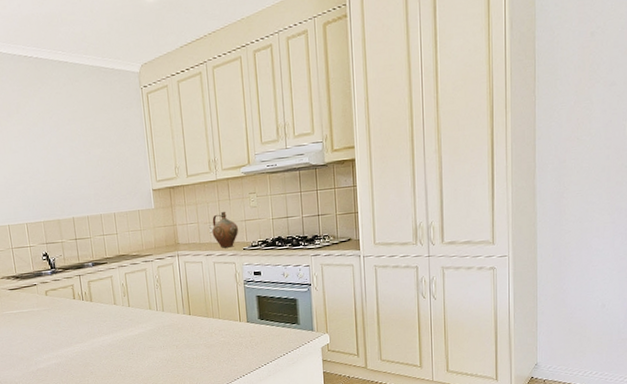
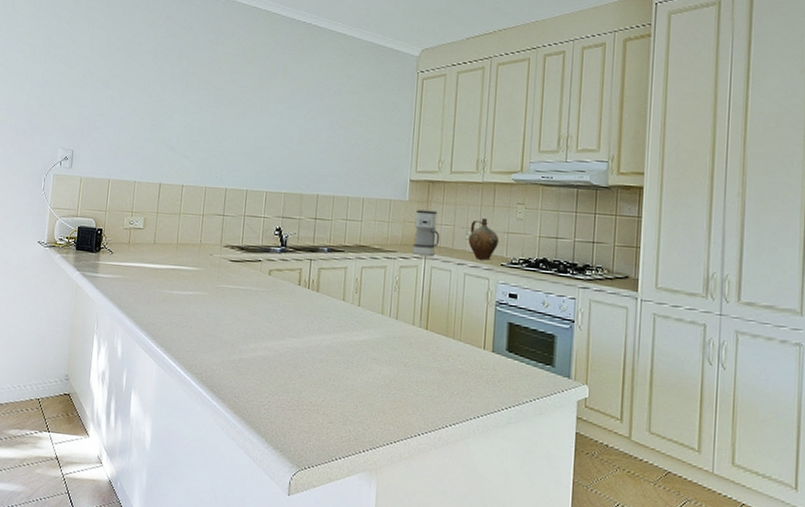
coffee maker: none [163,213,188,255] -> present [412,209,440,257]

